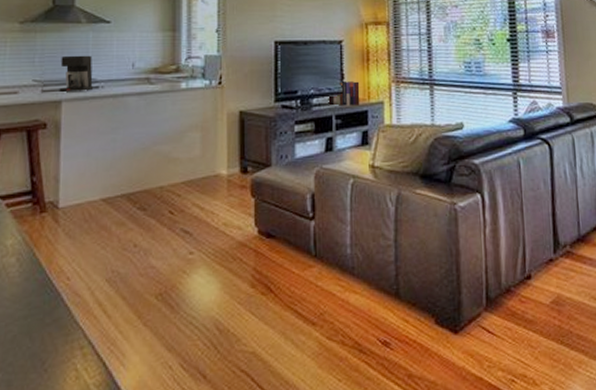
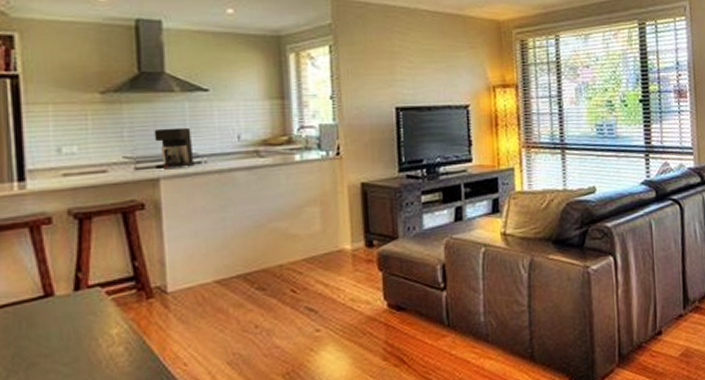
books: present [328,81,360,106] -> none [456,148,490,175]

